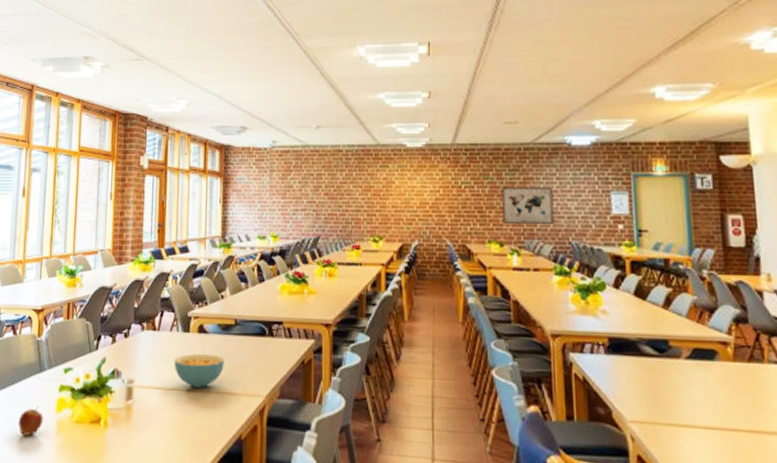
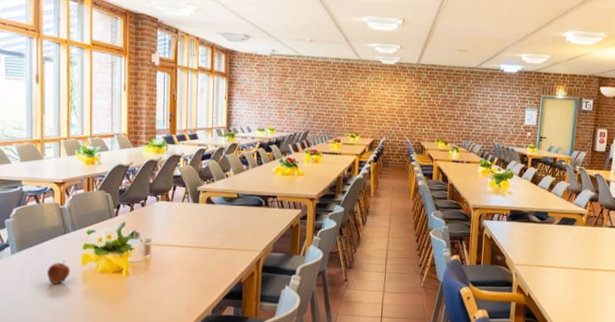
cereal bowl: present [174,354,224,388] -> none [185,220,228,245]
wall art: present [502,186,554,224] -> none [449,99,487,130]

